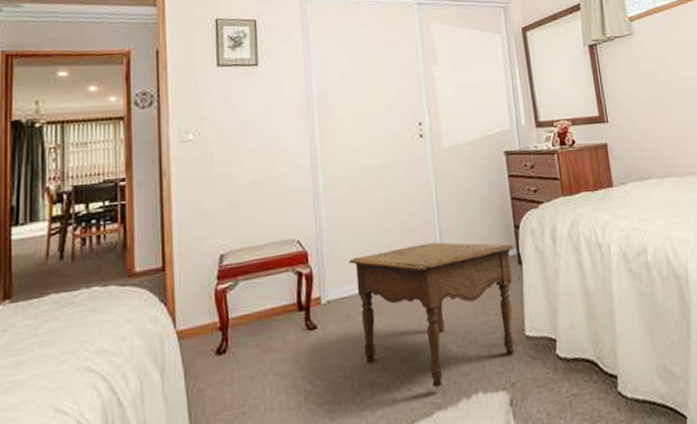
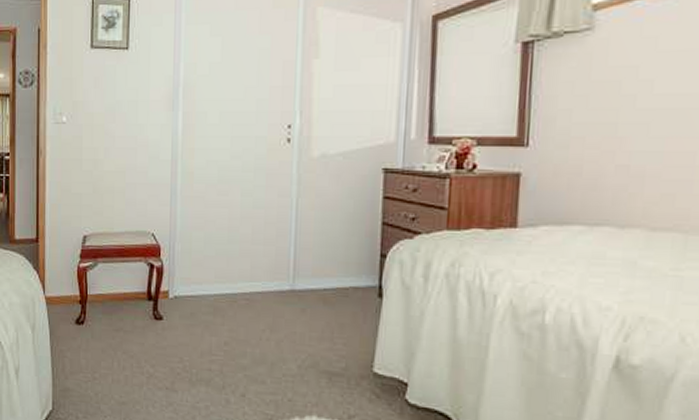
side table: present [349,242,516,388] -> none [199,257,379,400]

